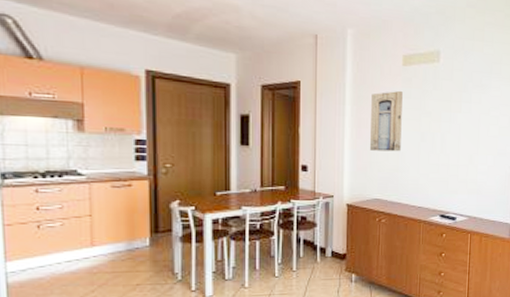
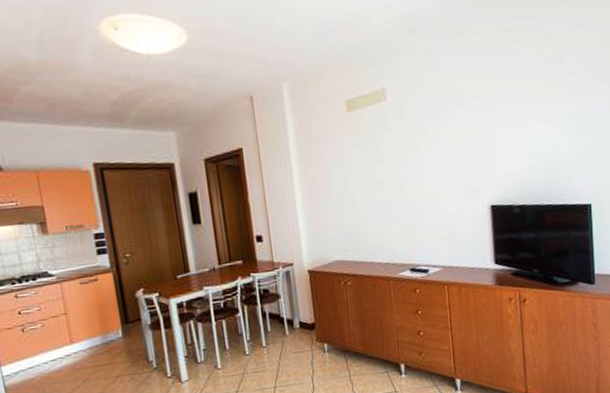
wall art: present [370,90,403,152] -> none [318,139,357,210]

